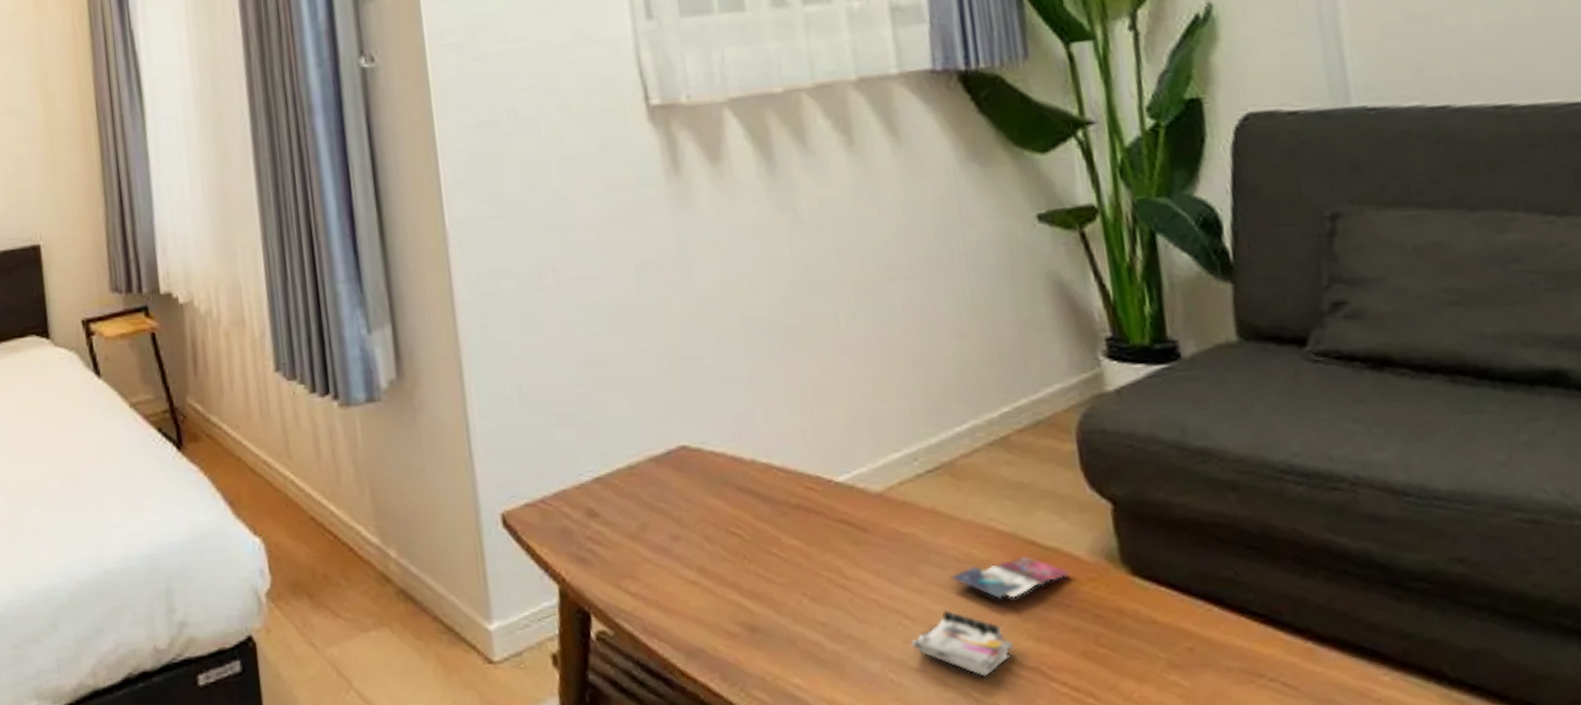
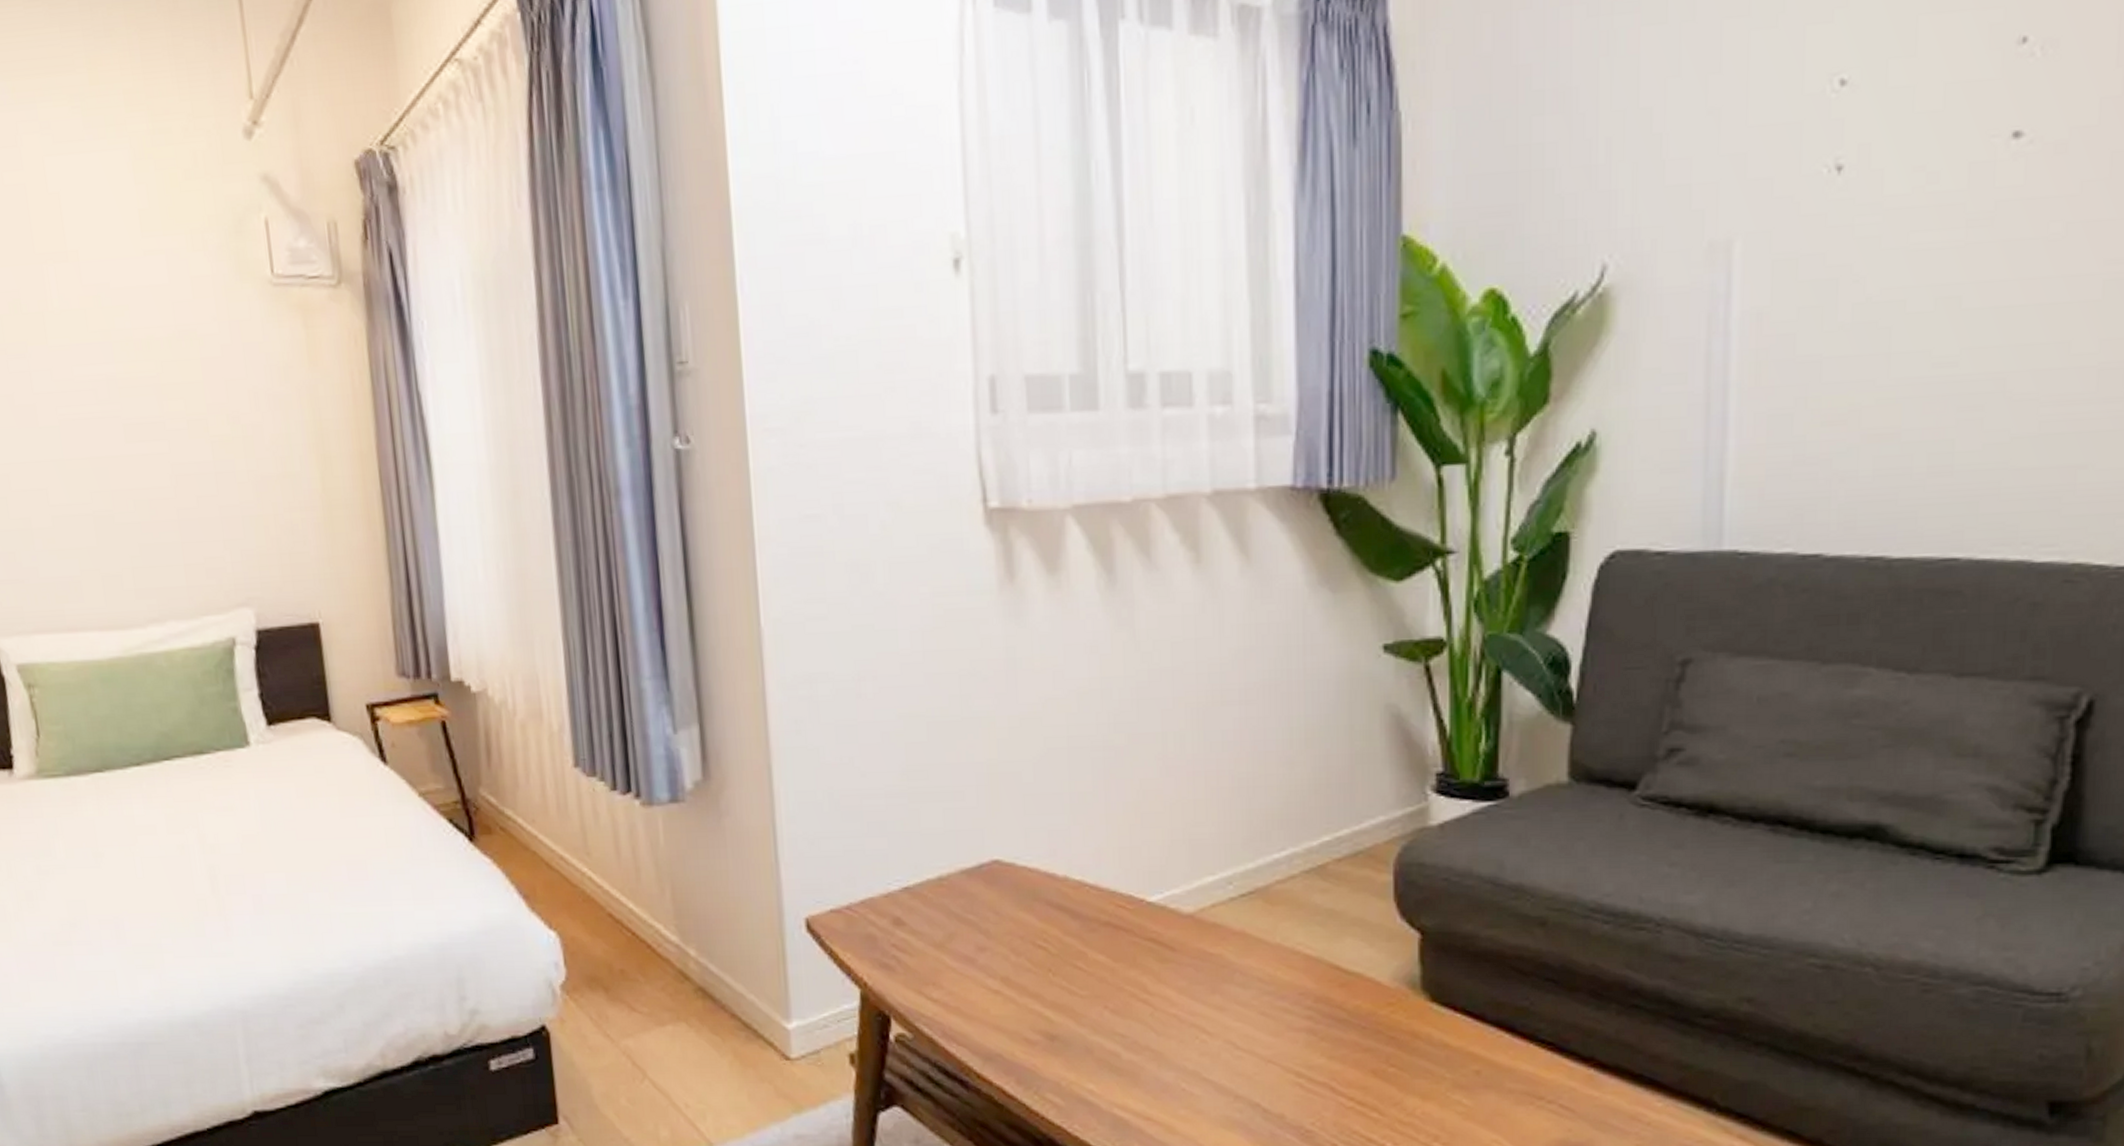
magazine: present [911,555,1070,677] -> none [1206,978,1370,1090]

